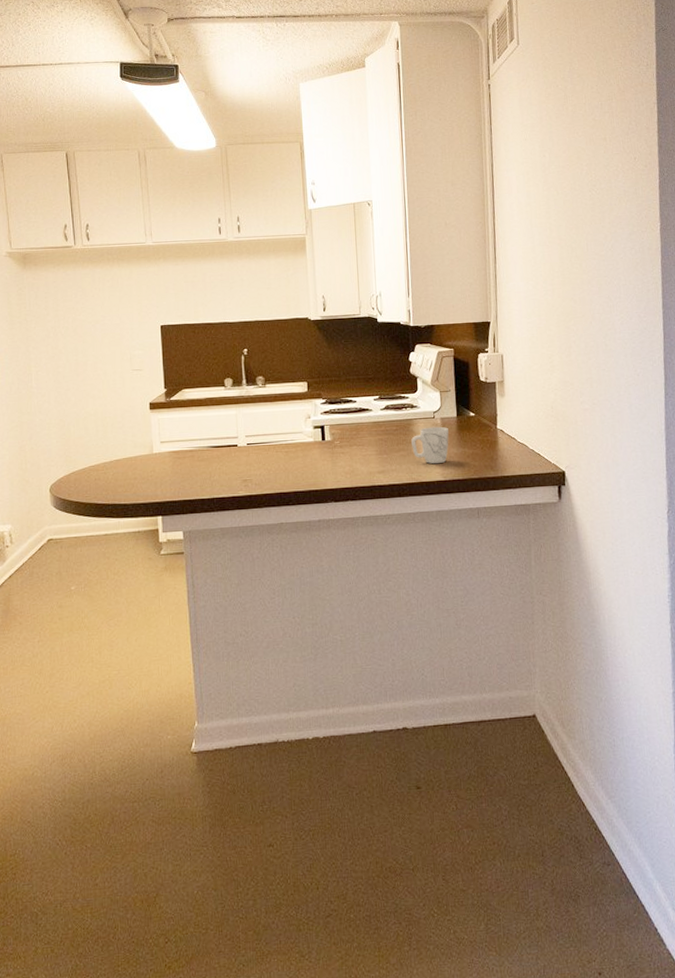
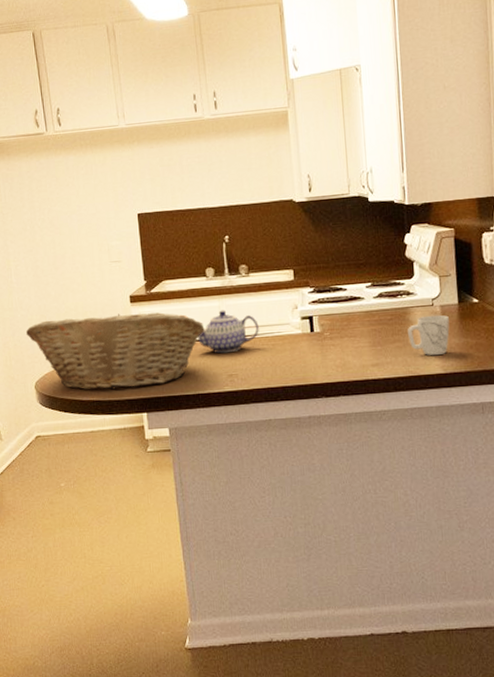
fruit basket: none [43,419,222,494] -> present [25,312,205,390]
teapot: none [215,418,274,460] -> present [198,310,259,354]

